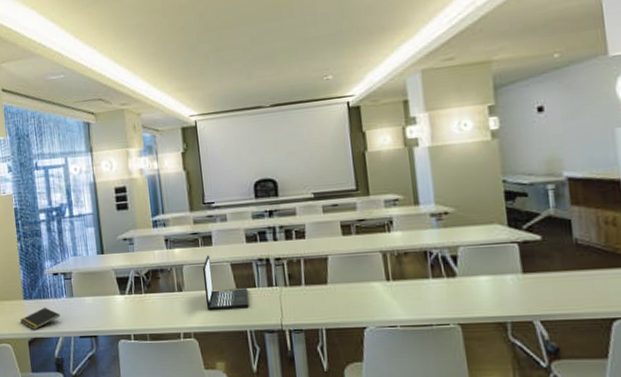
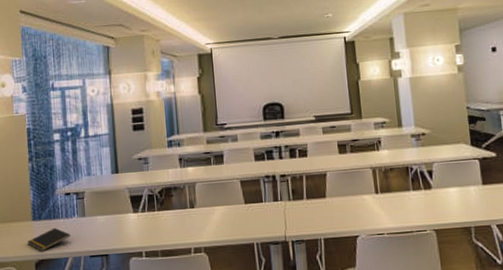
laptop: present [202,255,249,310] -> none [213,172,256,225]

